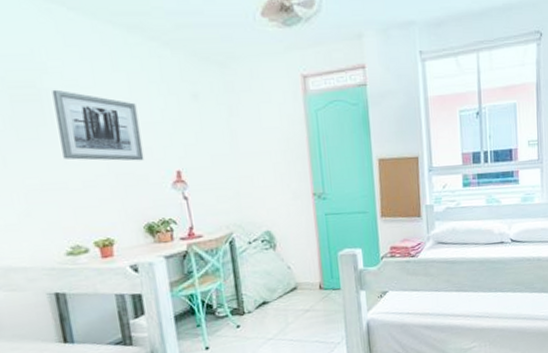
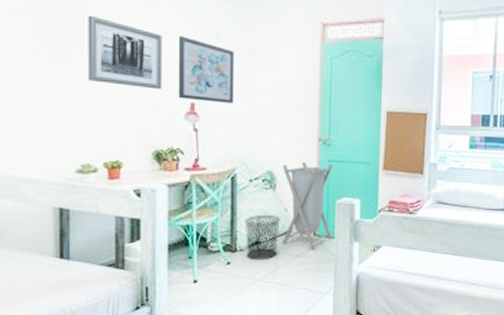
wall art: none [154,102,221,168] -> present [178,36,234,104]
waste bin: none [248,274,286,320] -> present [244,214,280,259]
laundry hamper: none [280,217,339,303] -> present [282,162,333,249]

